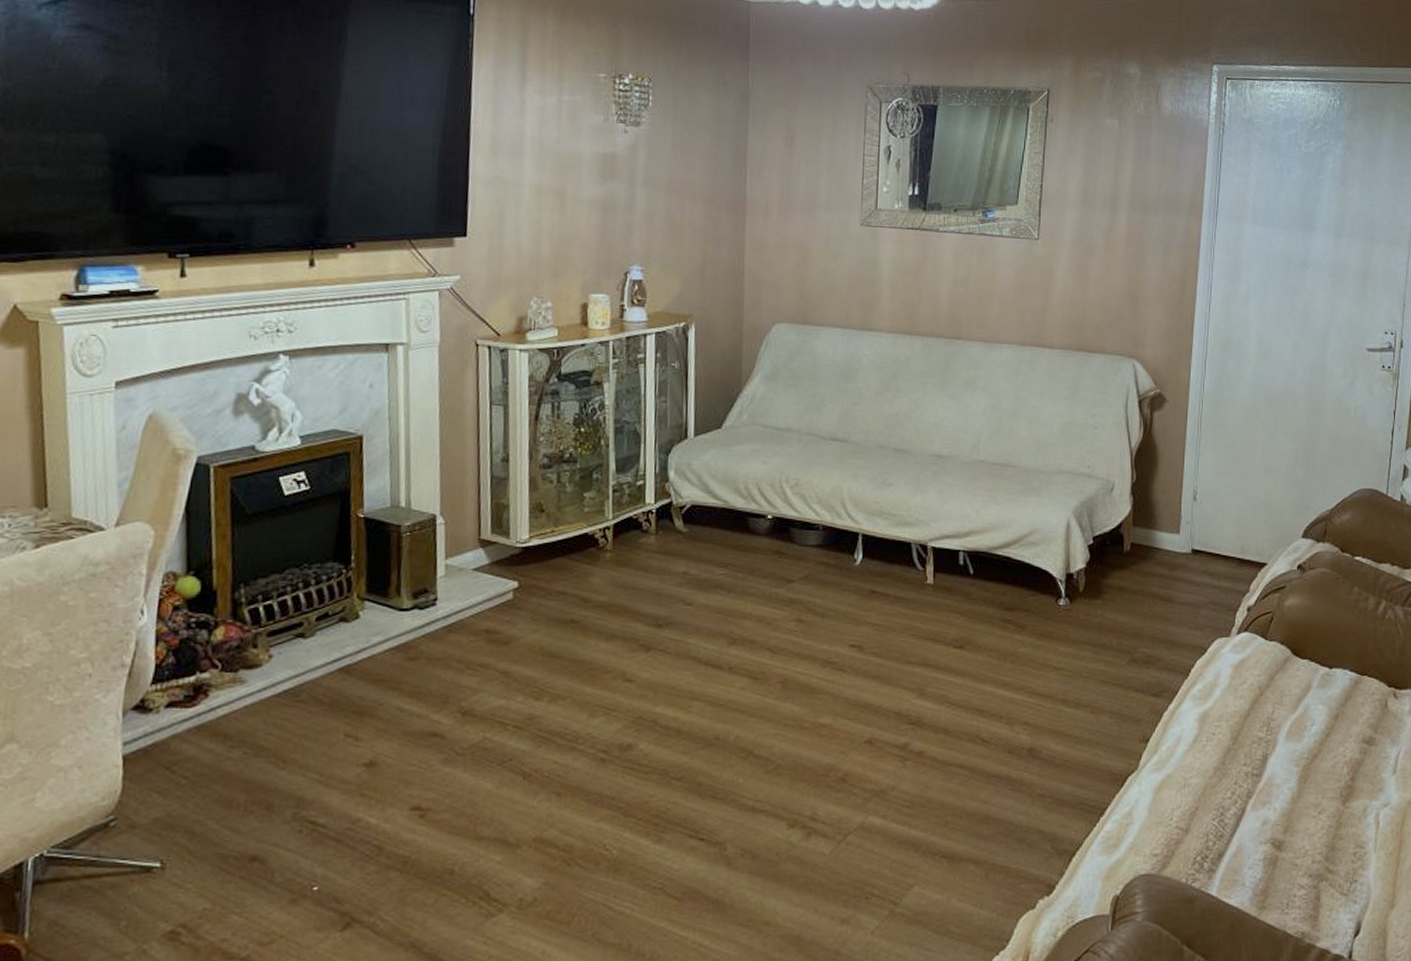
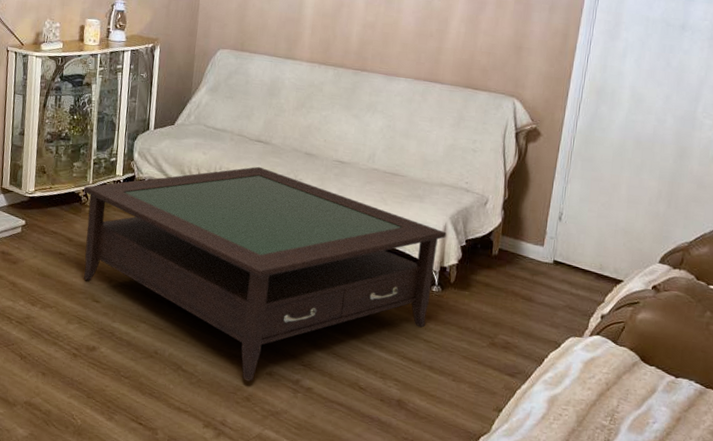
coffee table: none [601,472,1070,757] -> present [83,166,446,382]

